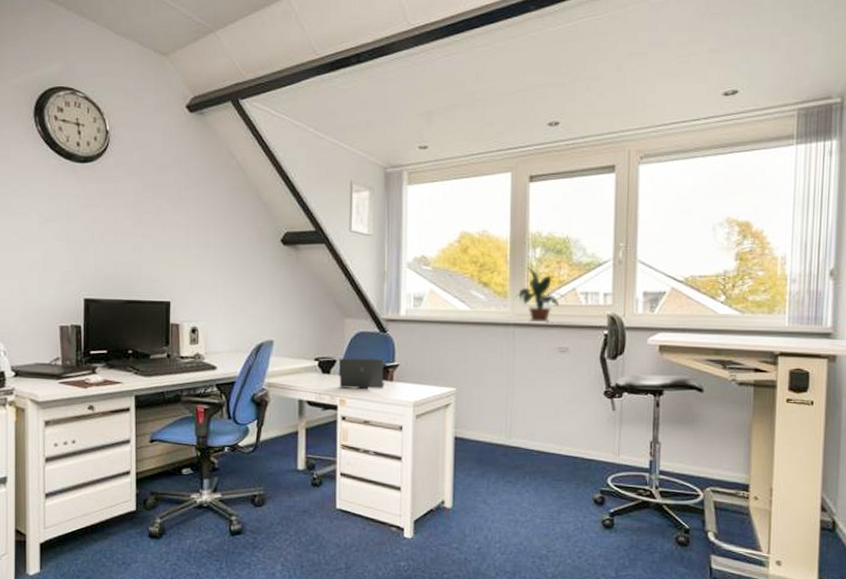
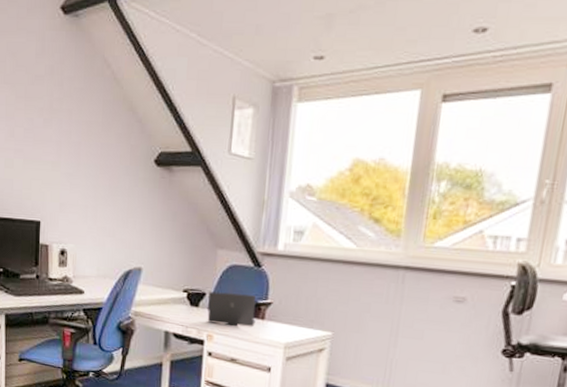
potted plant: present [514,267,568,323] -> none [409,203,472,267]

